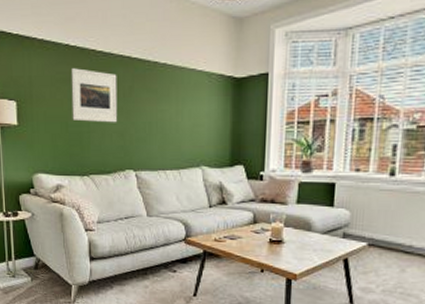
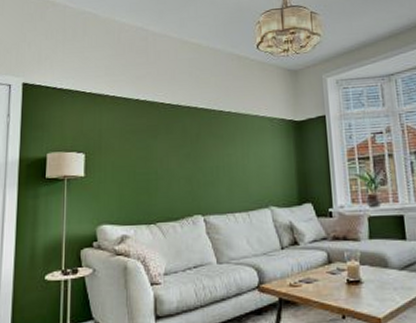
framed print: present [71,68,118,123] -> none [140,120,185,170]

